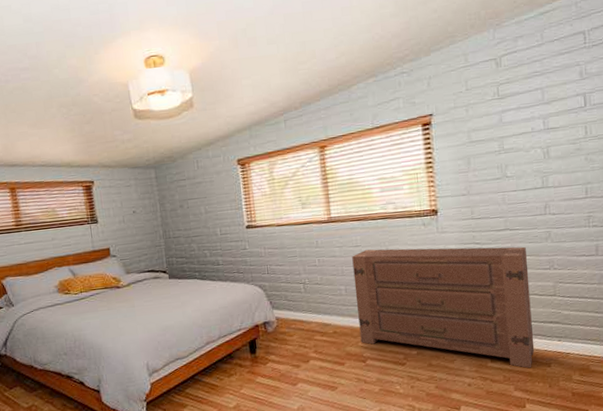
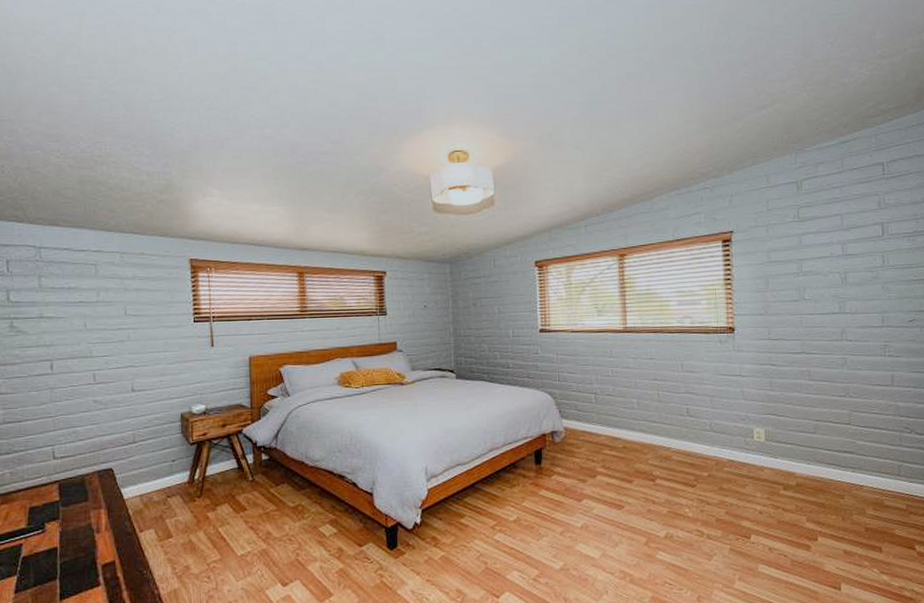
dresser: present [352,247,535,368] -> none [646,363,828,499]

